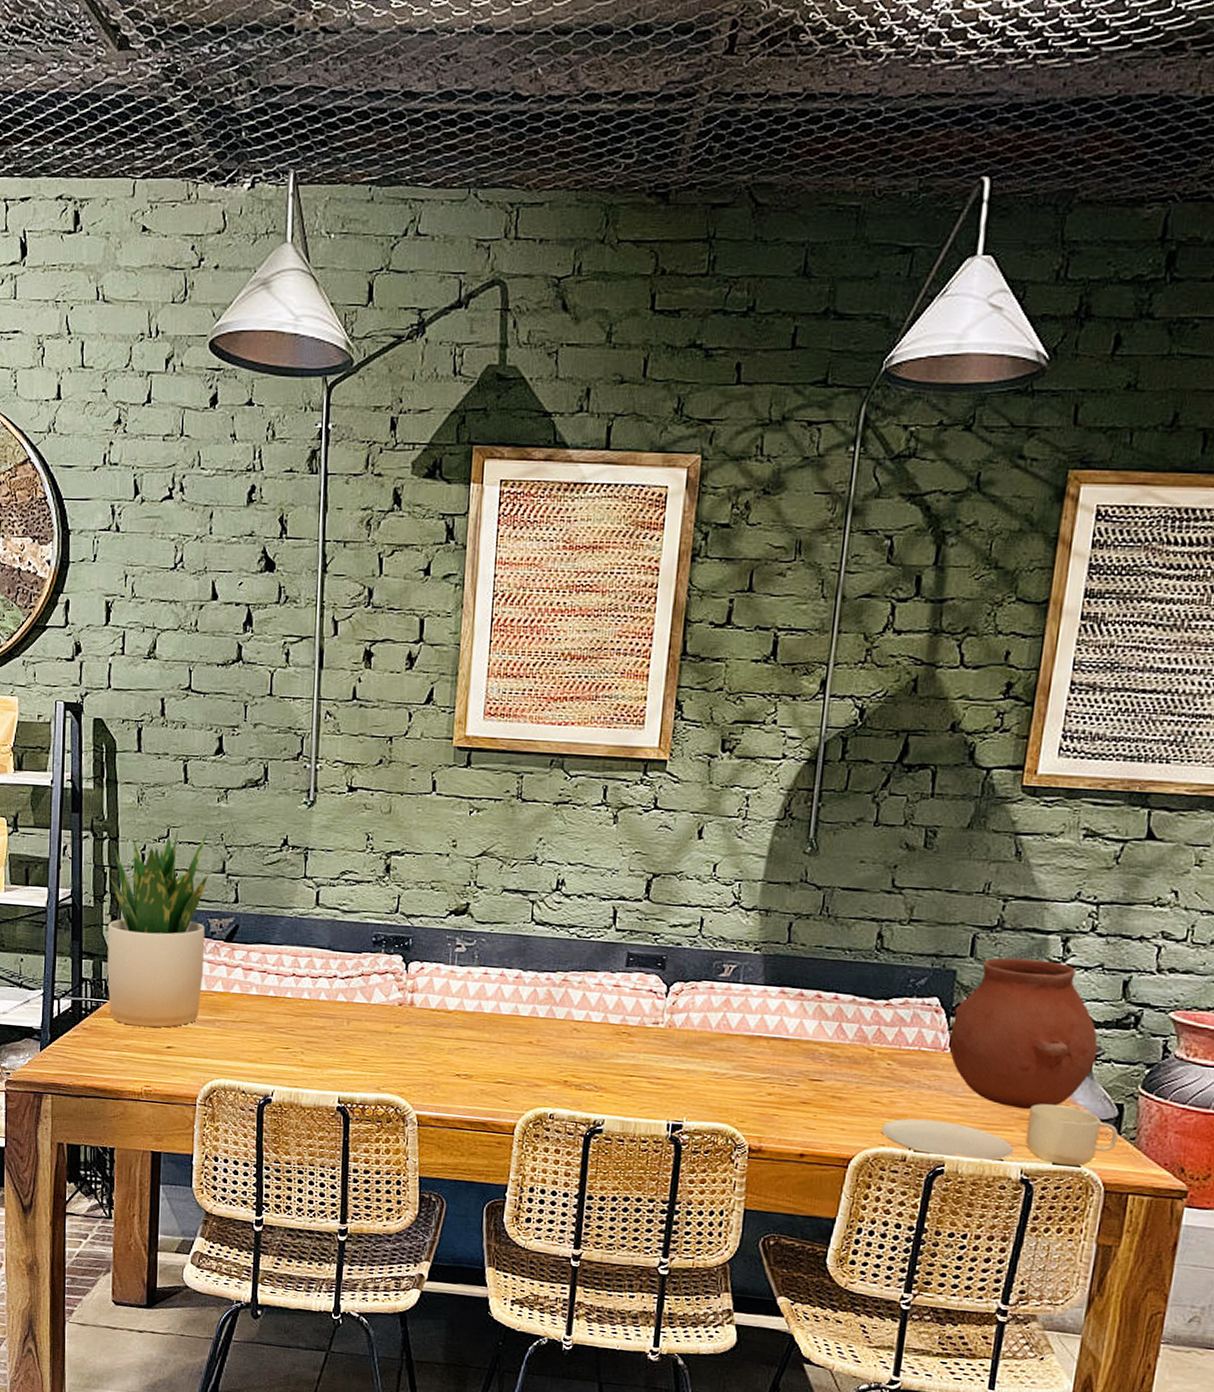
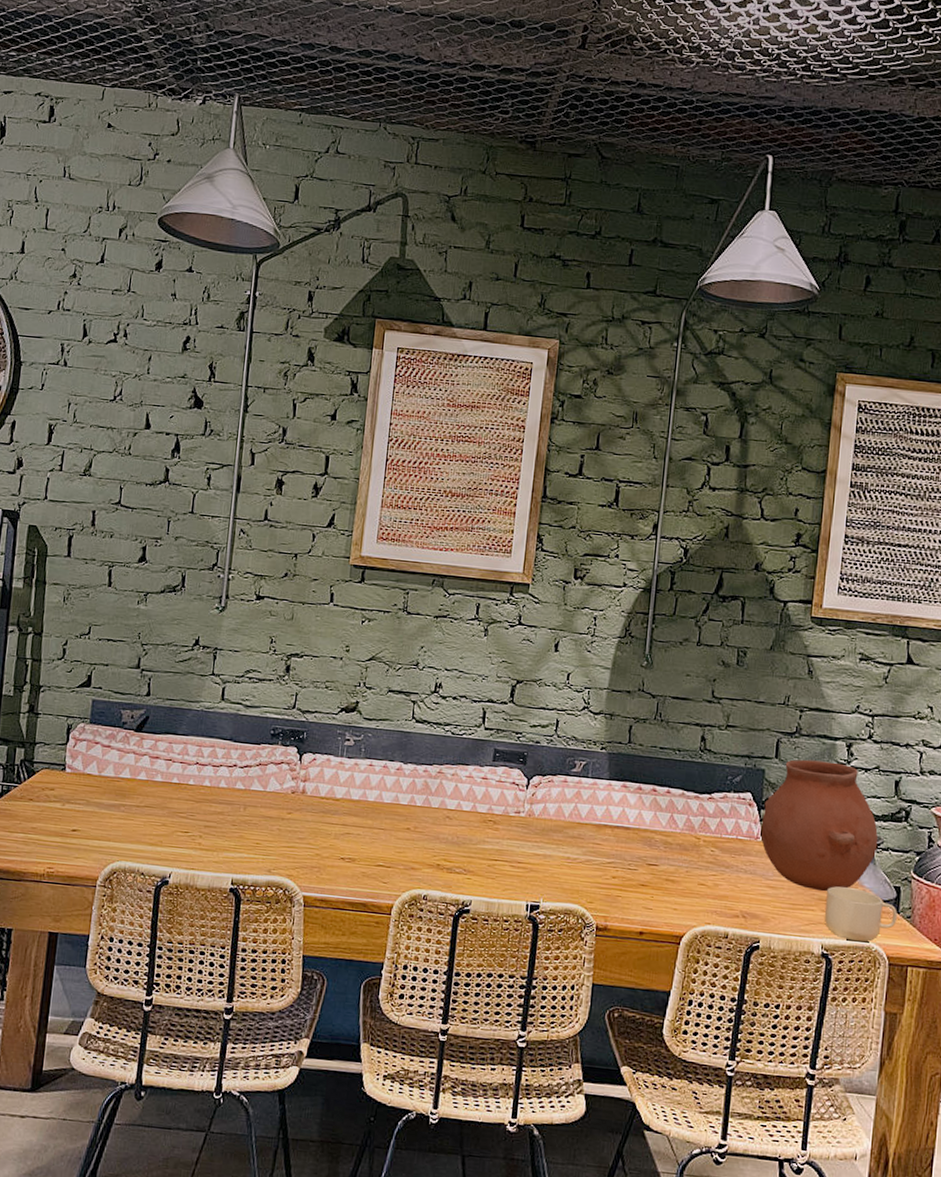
planter: present [107,829,209,1028] -> none [19,627,127,812]
plate: present [881,1118,1014,1163] -> none [707,899,815,939]

